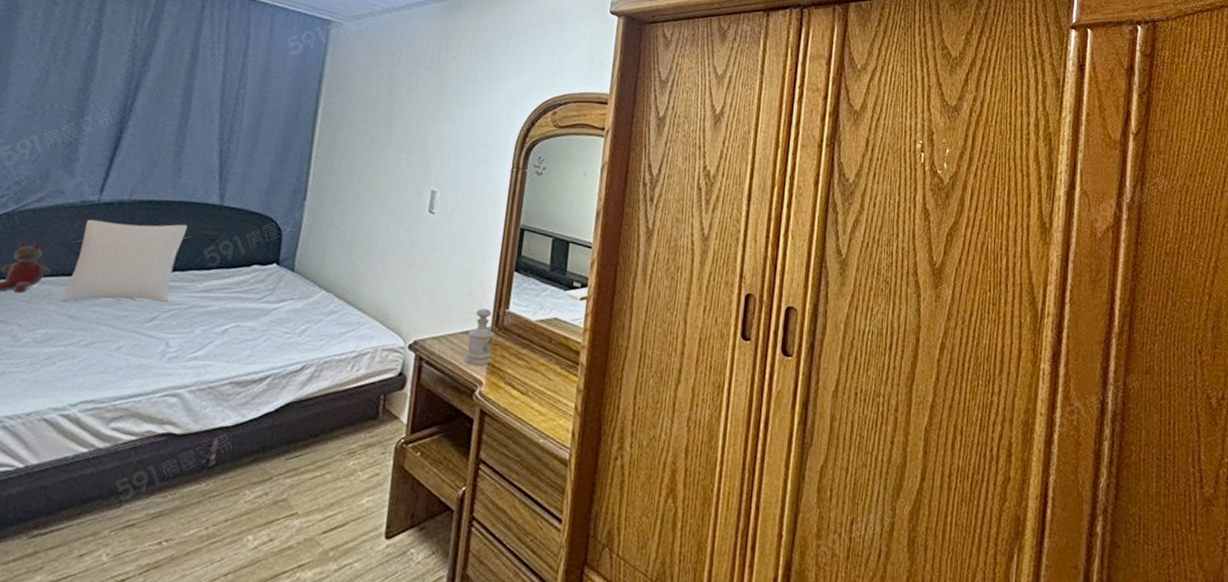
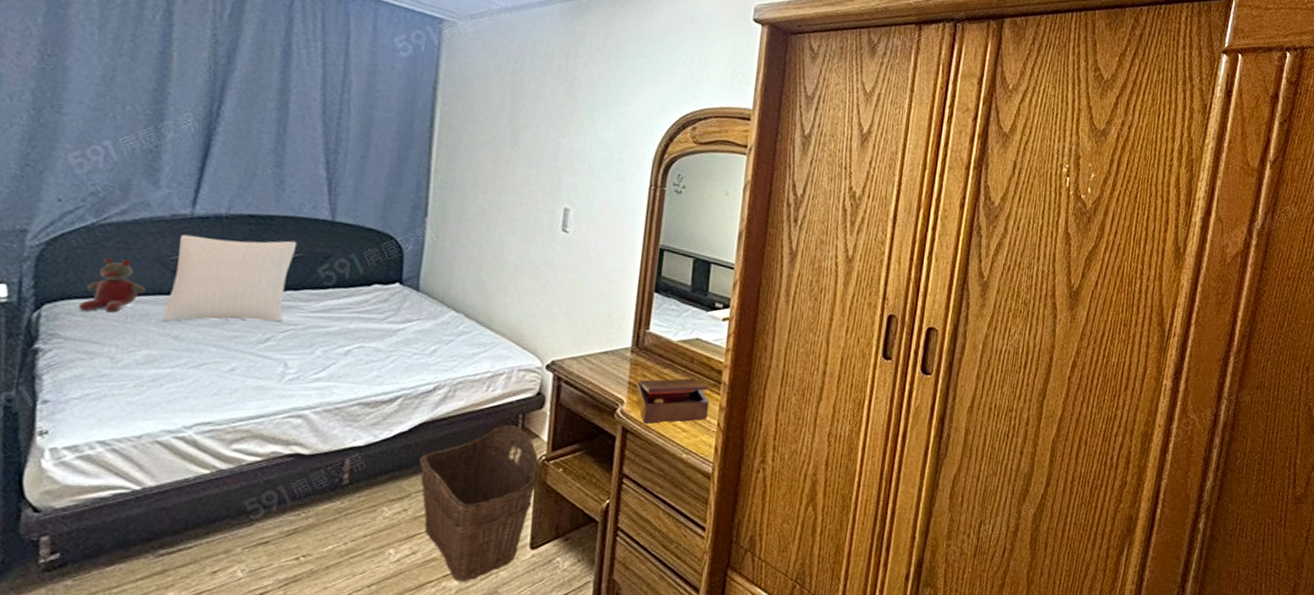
wicker basket: none [282,406,399,573] -> present [419,425,540,581]
perfume bottle: present [464,308,494,367] -> none [604,329,635,386]
jewelry box: none [493,359,567,406] -> present [635,378,710,424]

